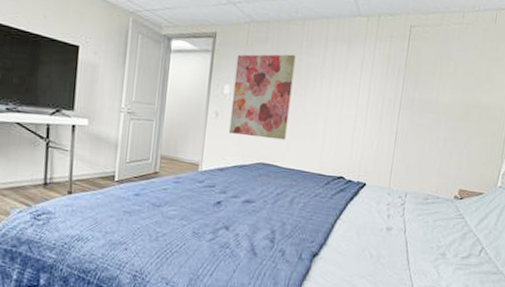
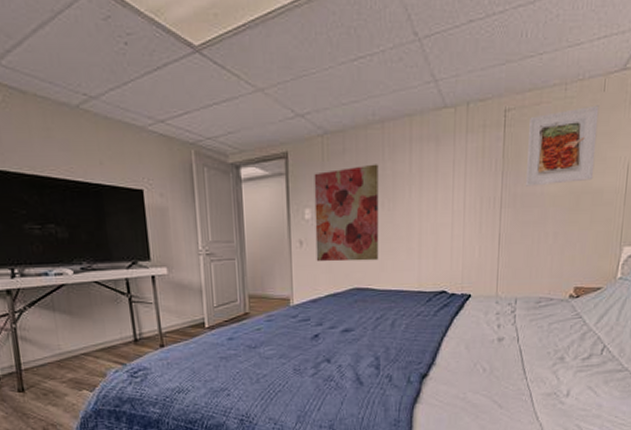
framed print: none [423,33,491,97] -> present [526,105,599,186]

